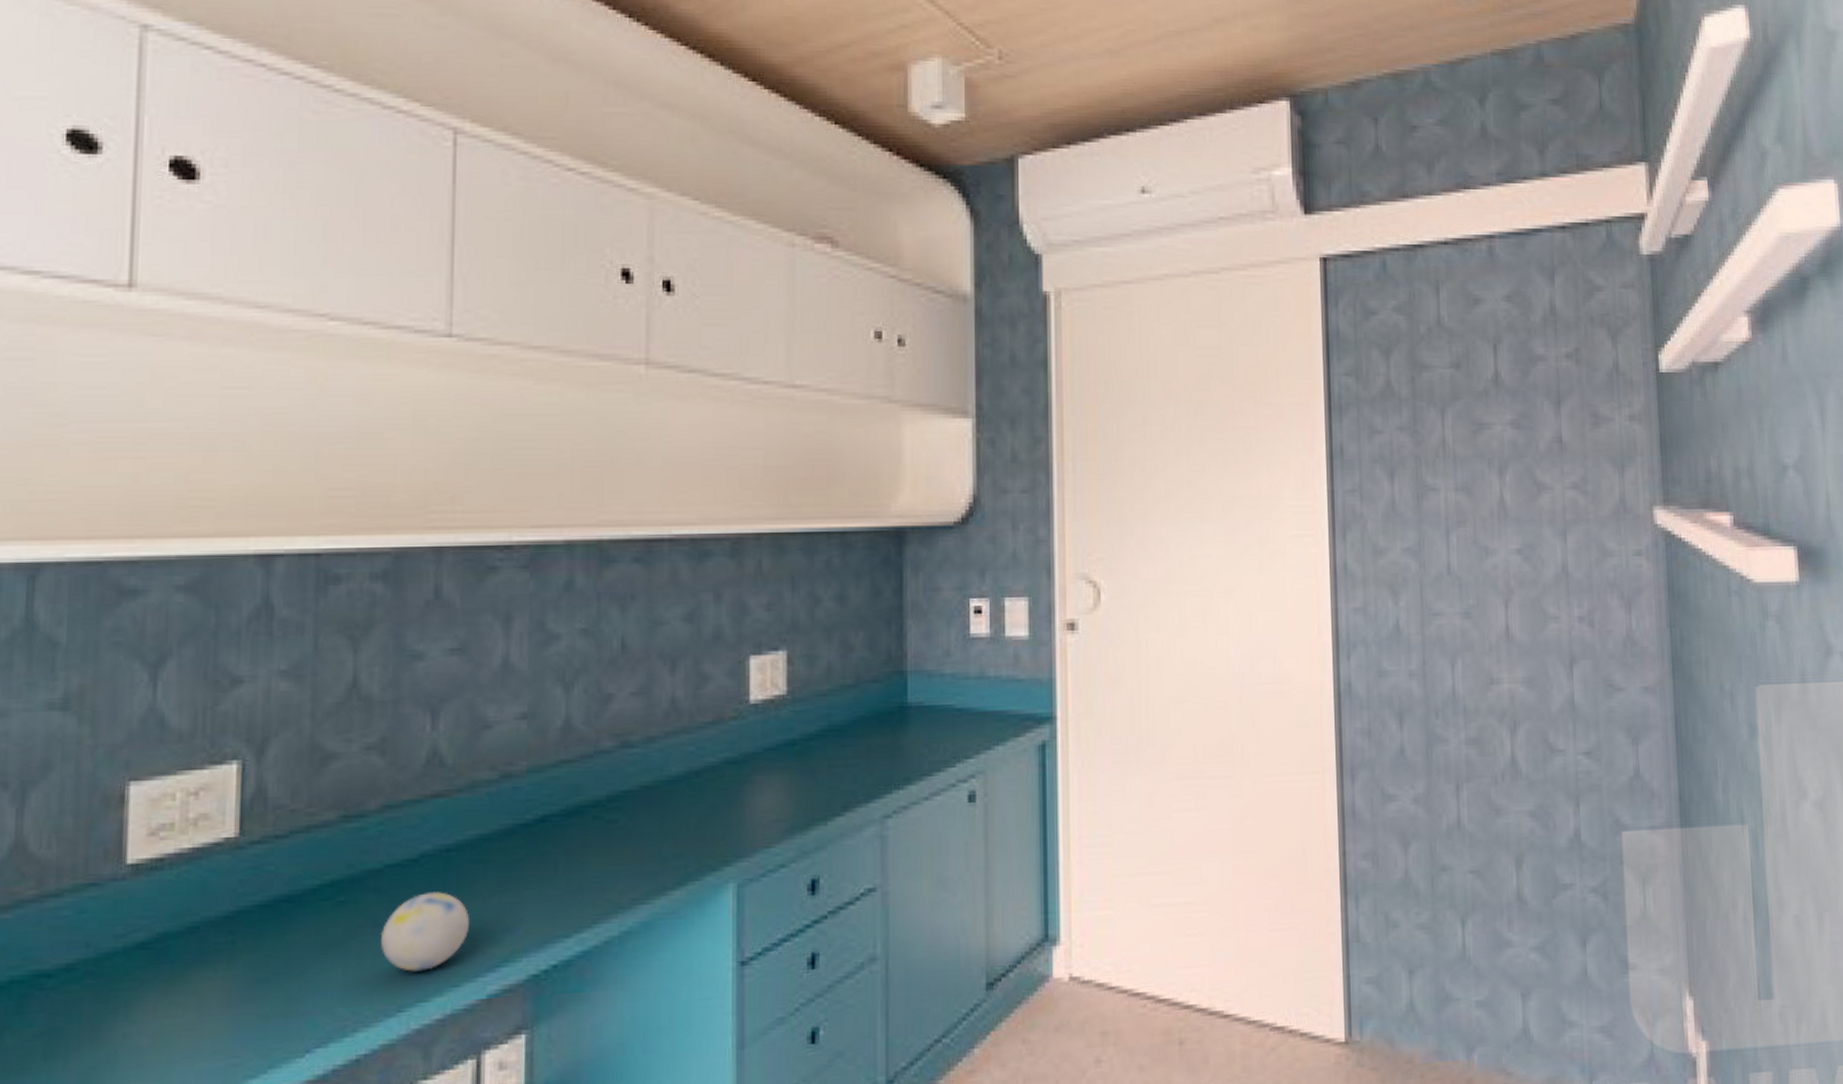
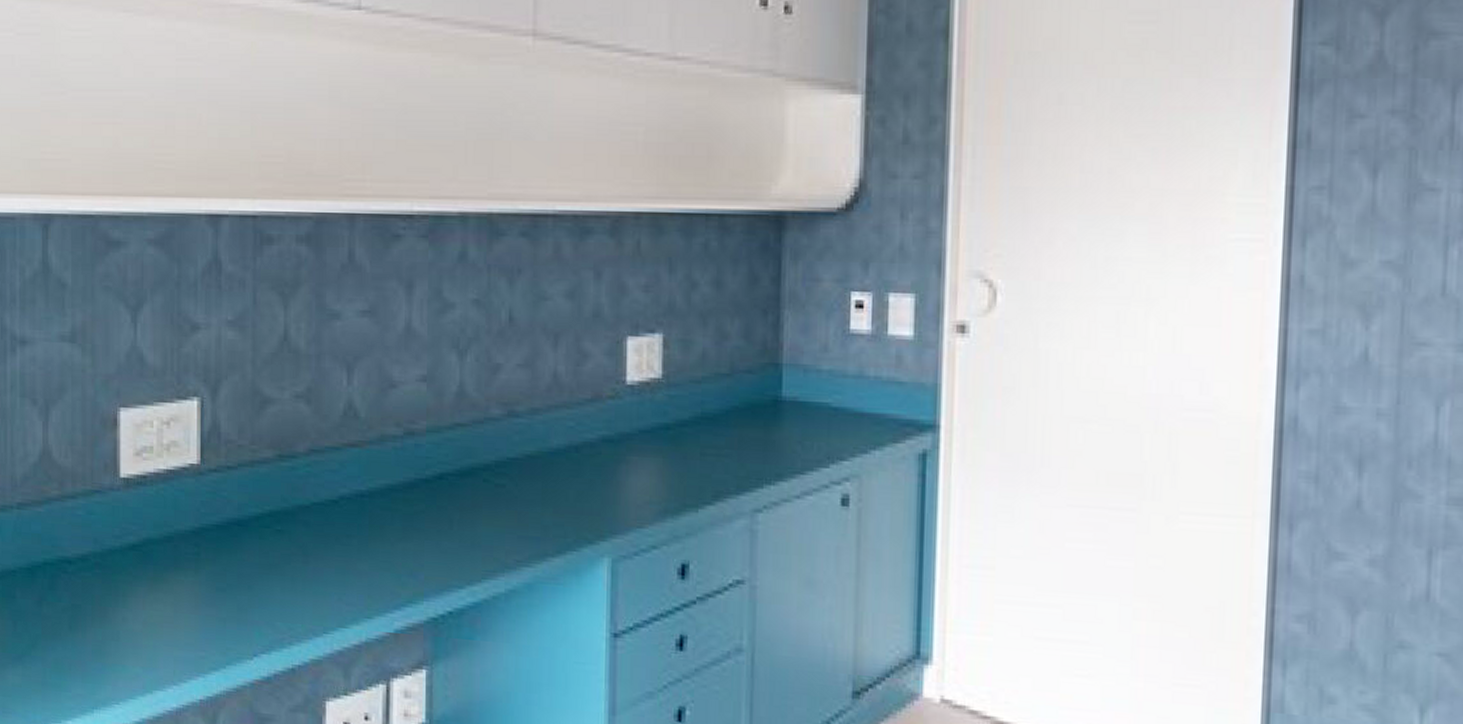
decorative ball: present [381,892,469,972] -> none [310,531,379,601]

